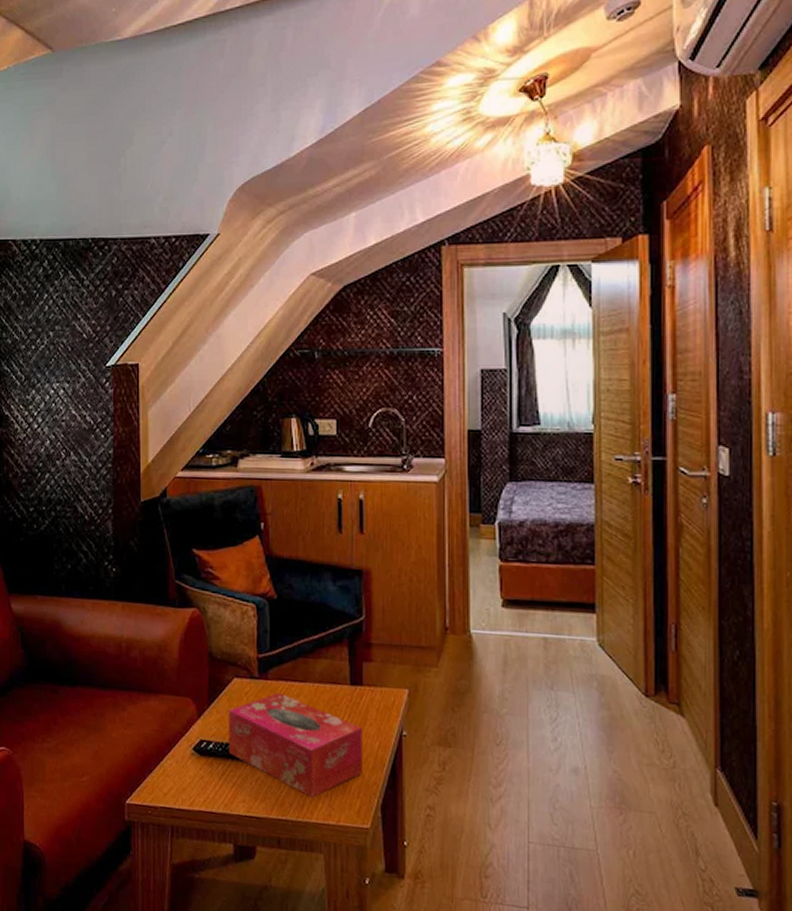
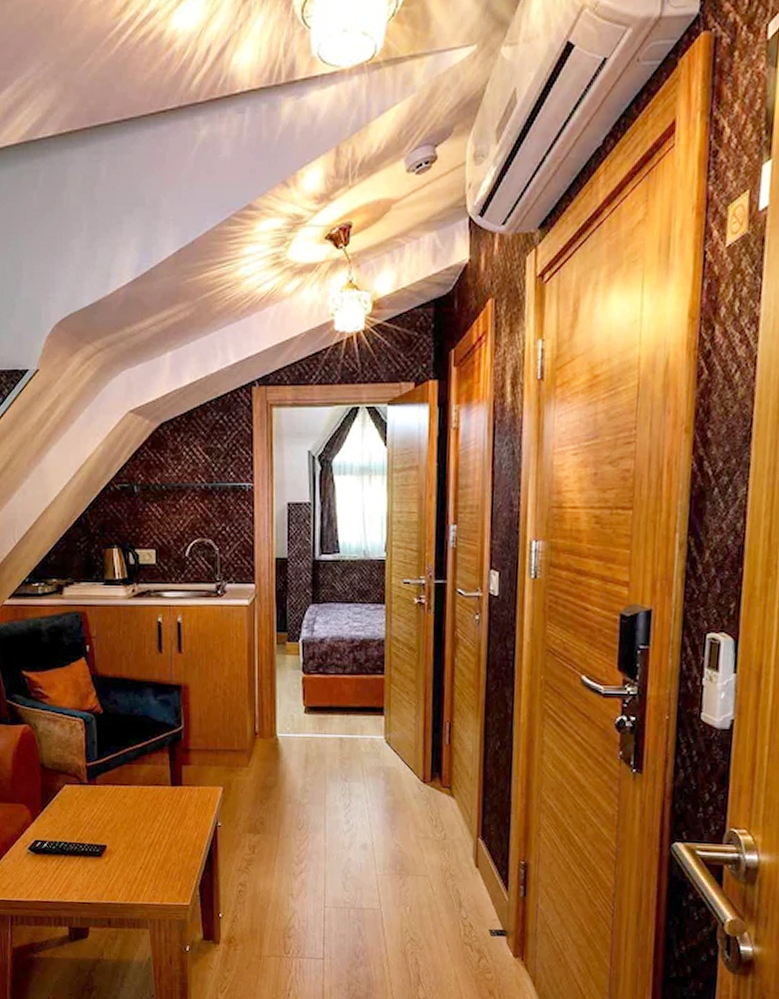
tissue box: present [228,692,362,798] -> none [60,795,183,883]

